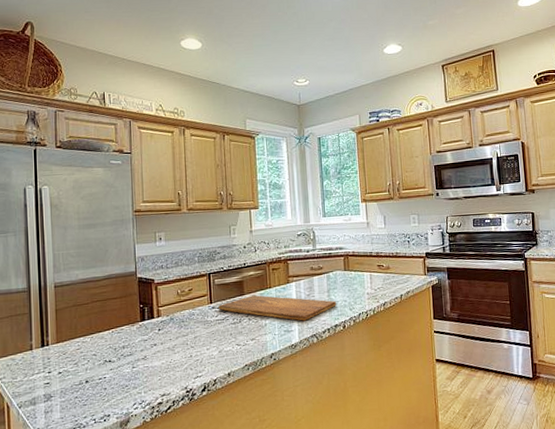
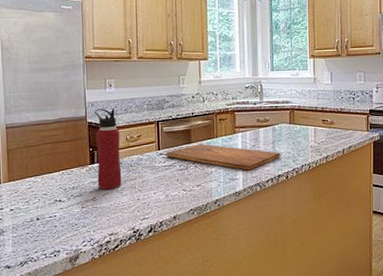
water bottle: none [145,262,174,348] -> present [95,108,122,190]

